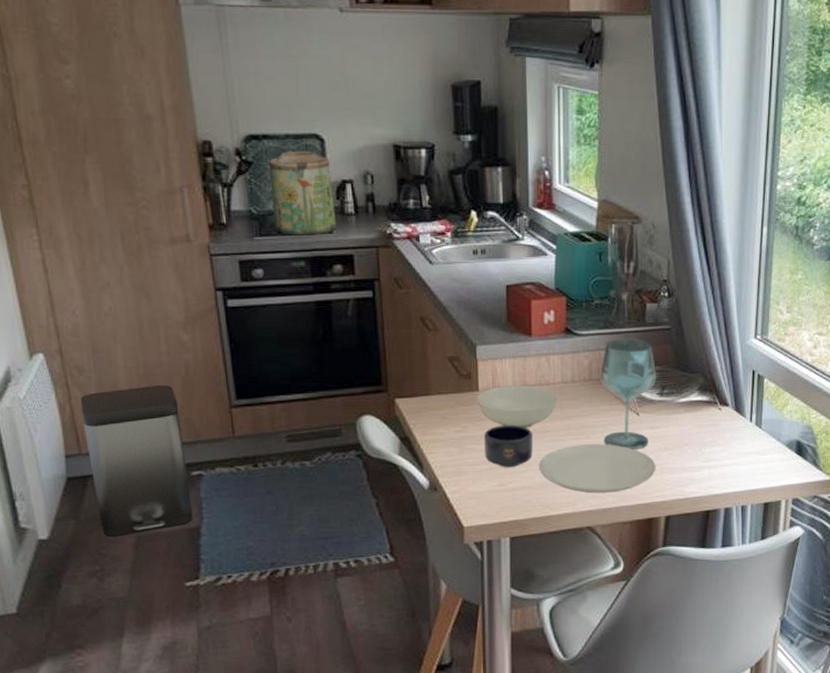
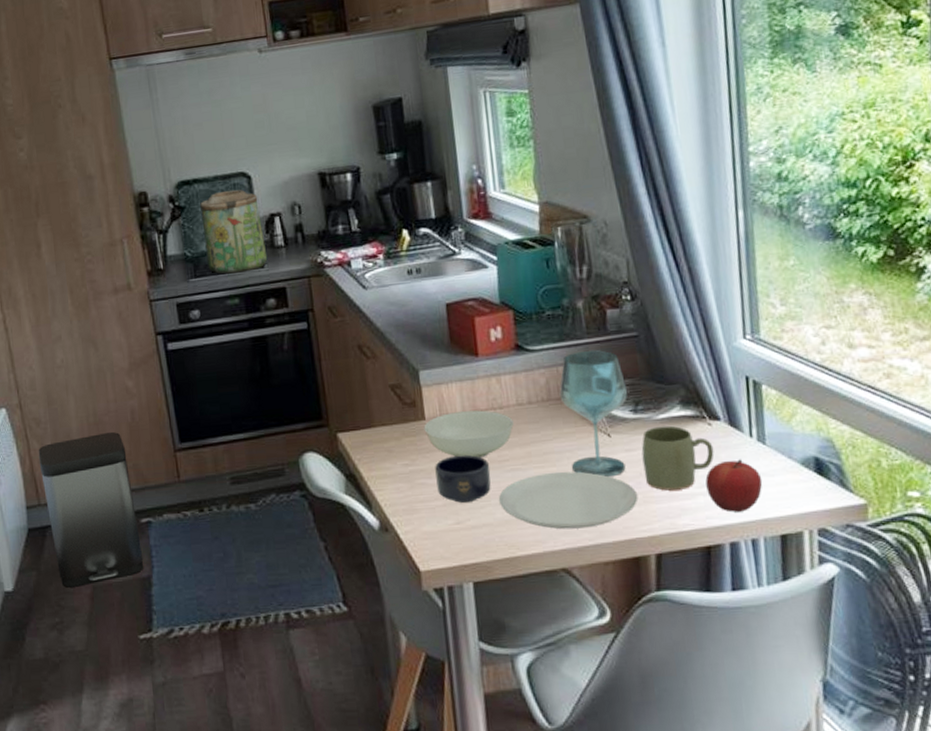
mug: none [663,408,721,463] -> present [641,425,714,491]
fruit: none [711,439,756,483] -> present [705,459,763,512]

